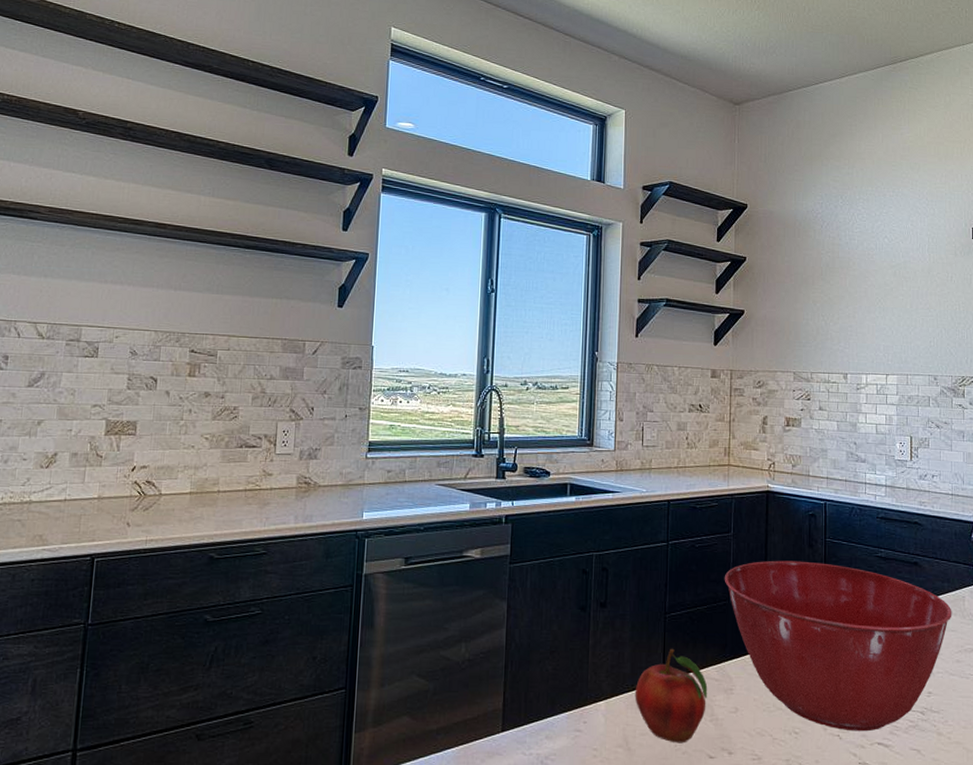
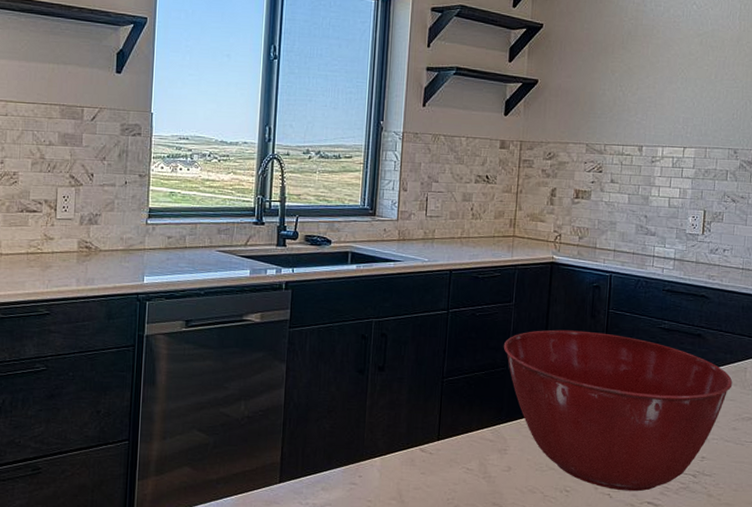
fruit: present [635,648,708,743] -> none [409,410,482,498]

